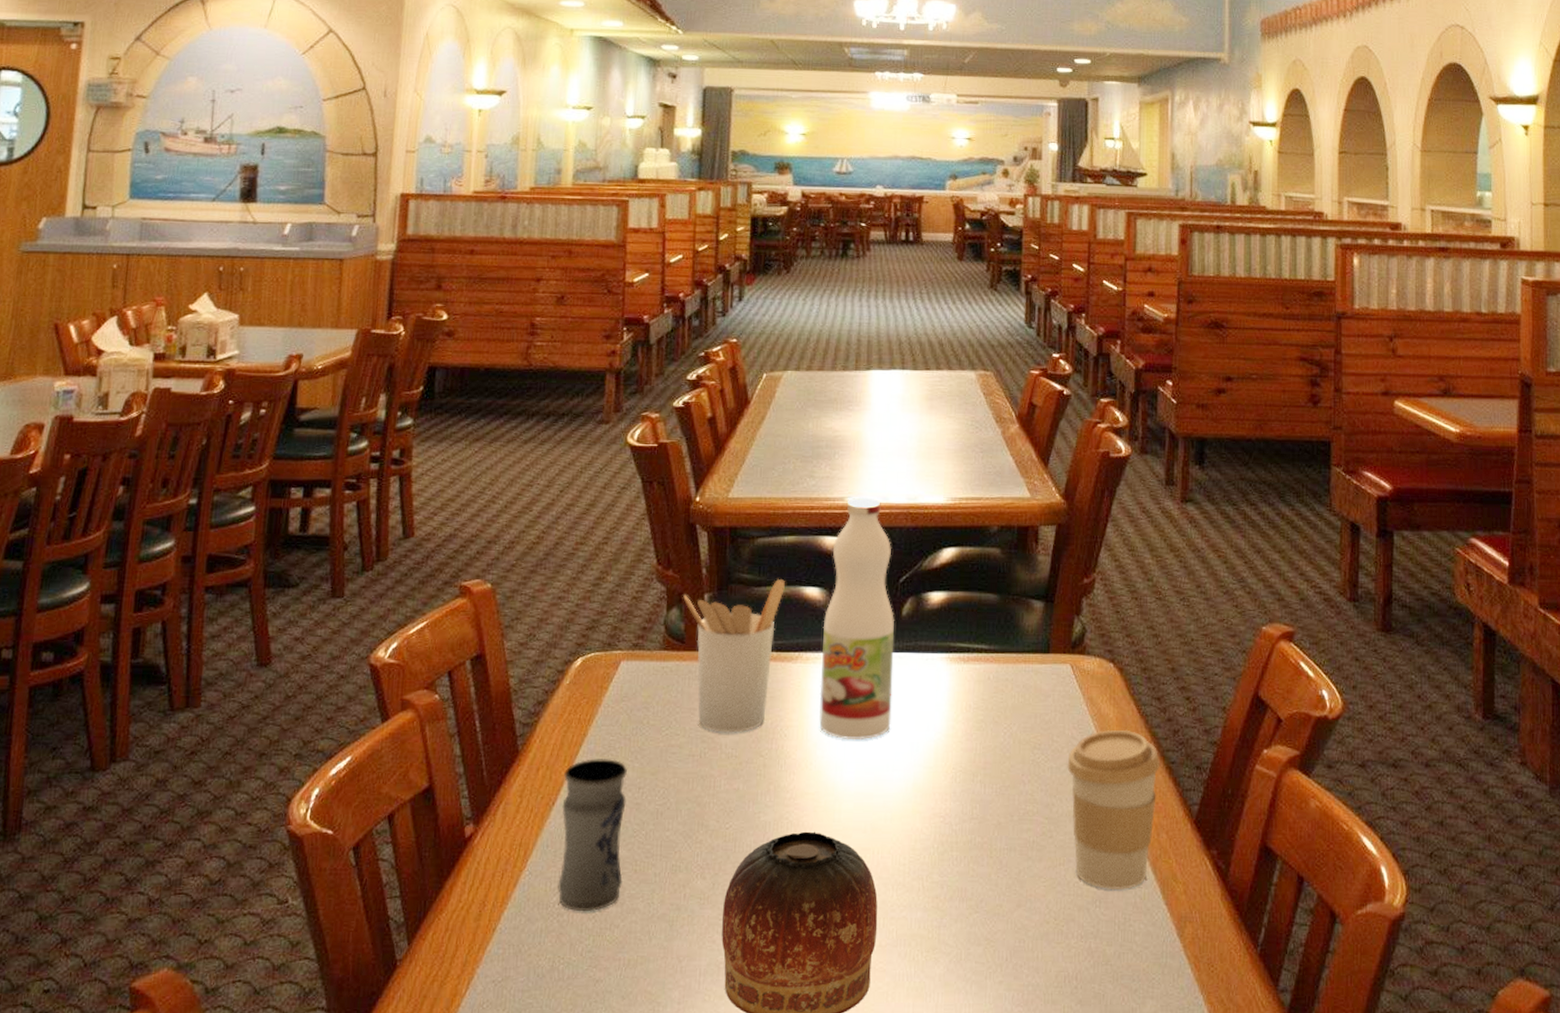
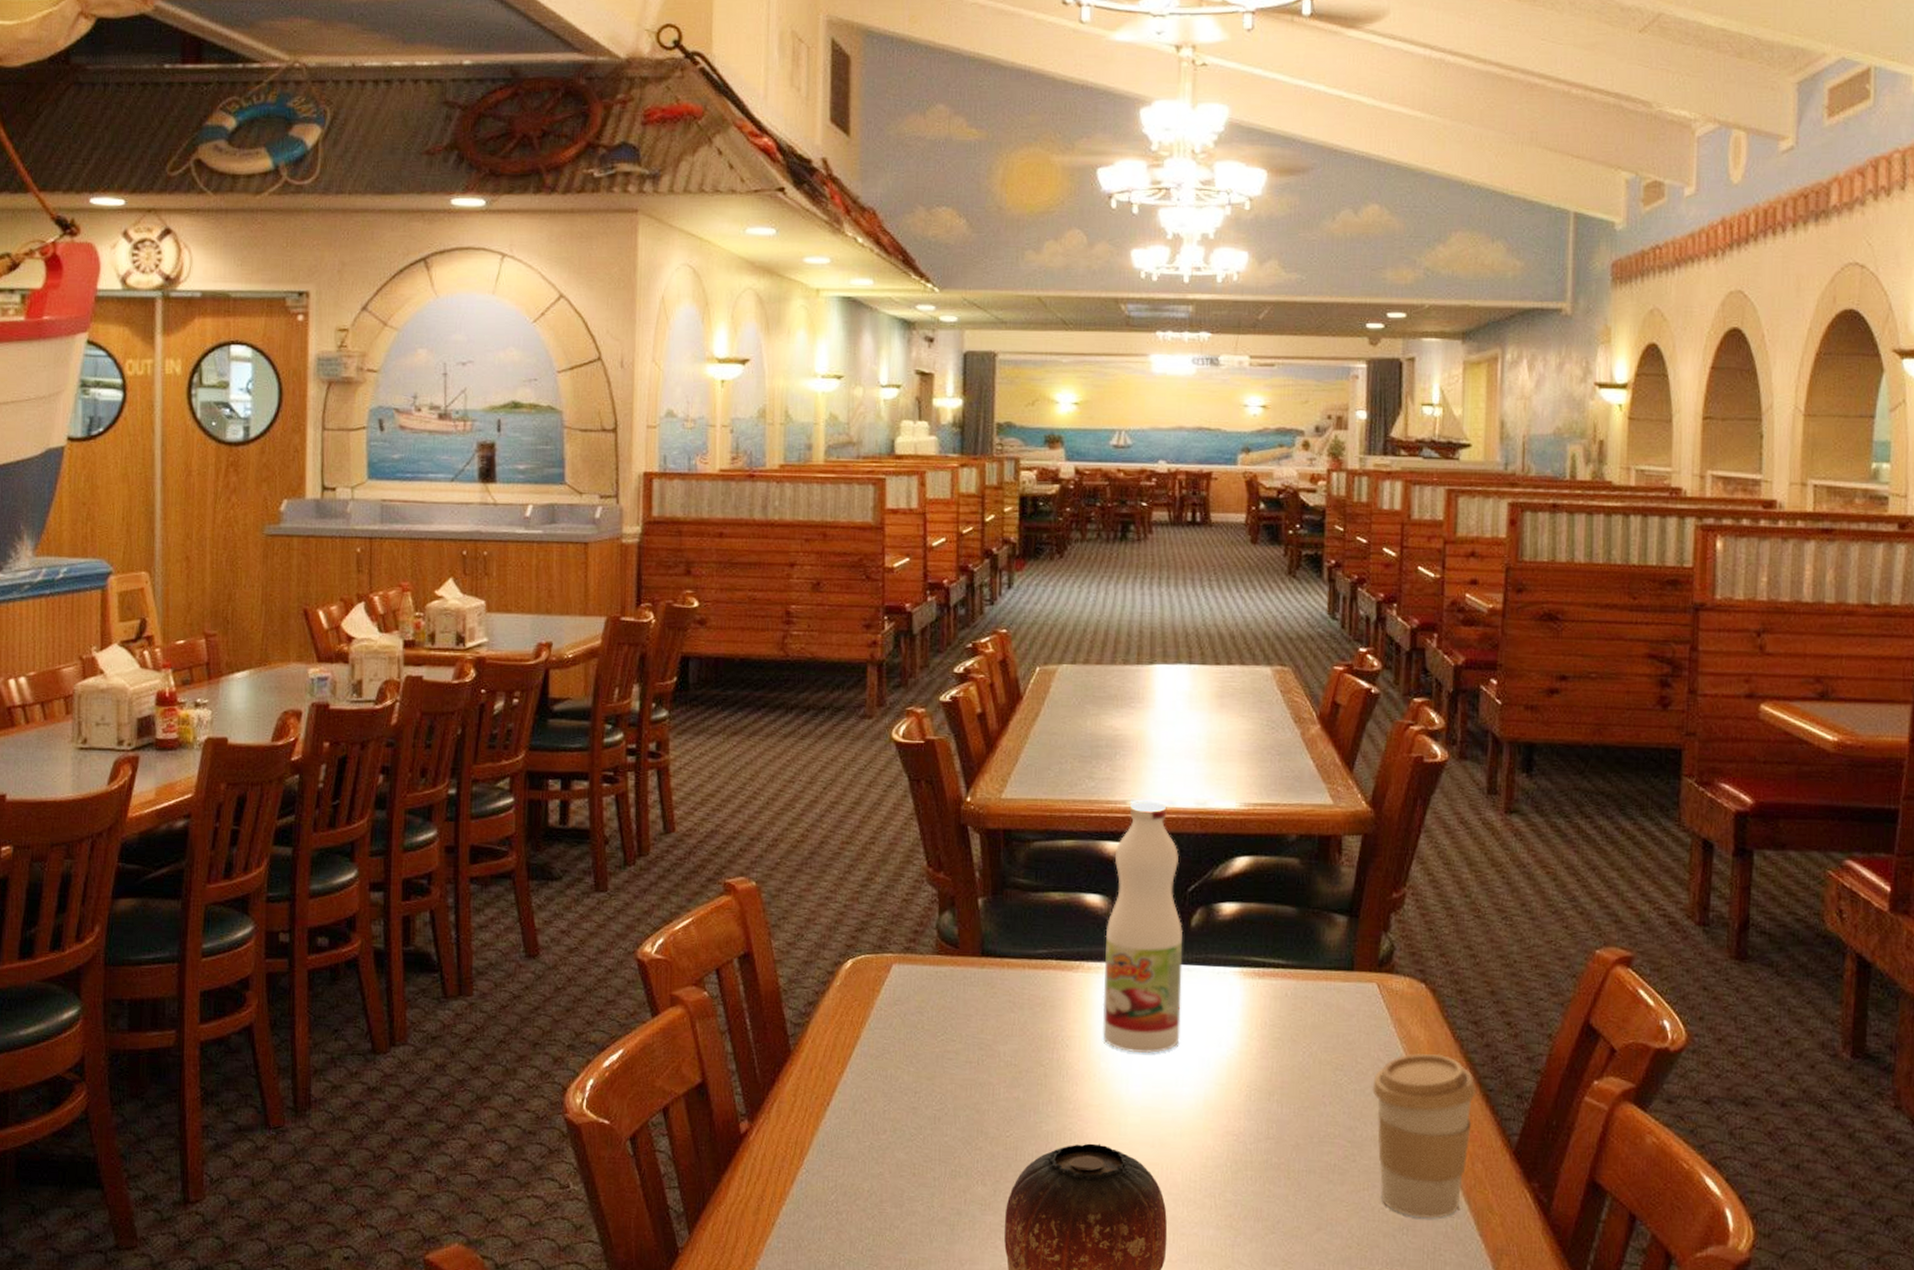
jar: present [558,759,627,912] -> none [835,1061,902,1212]
utensil holder: present [683,578,786,733] -> none [956,884,1065,1041]

